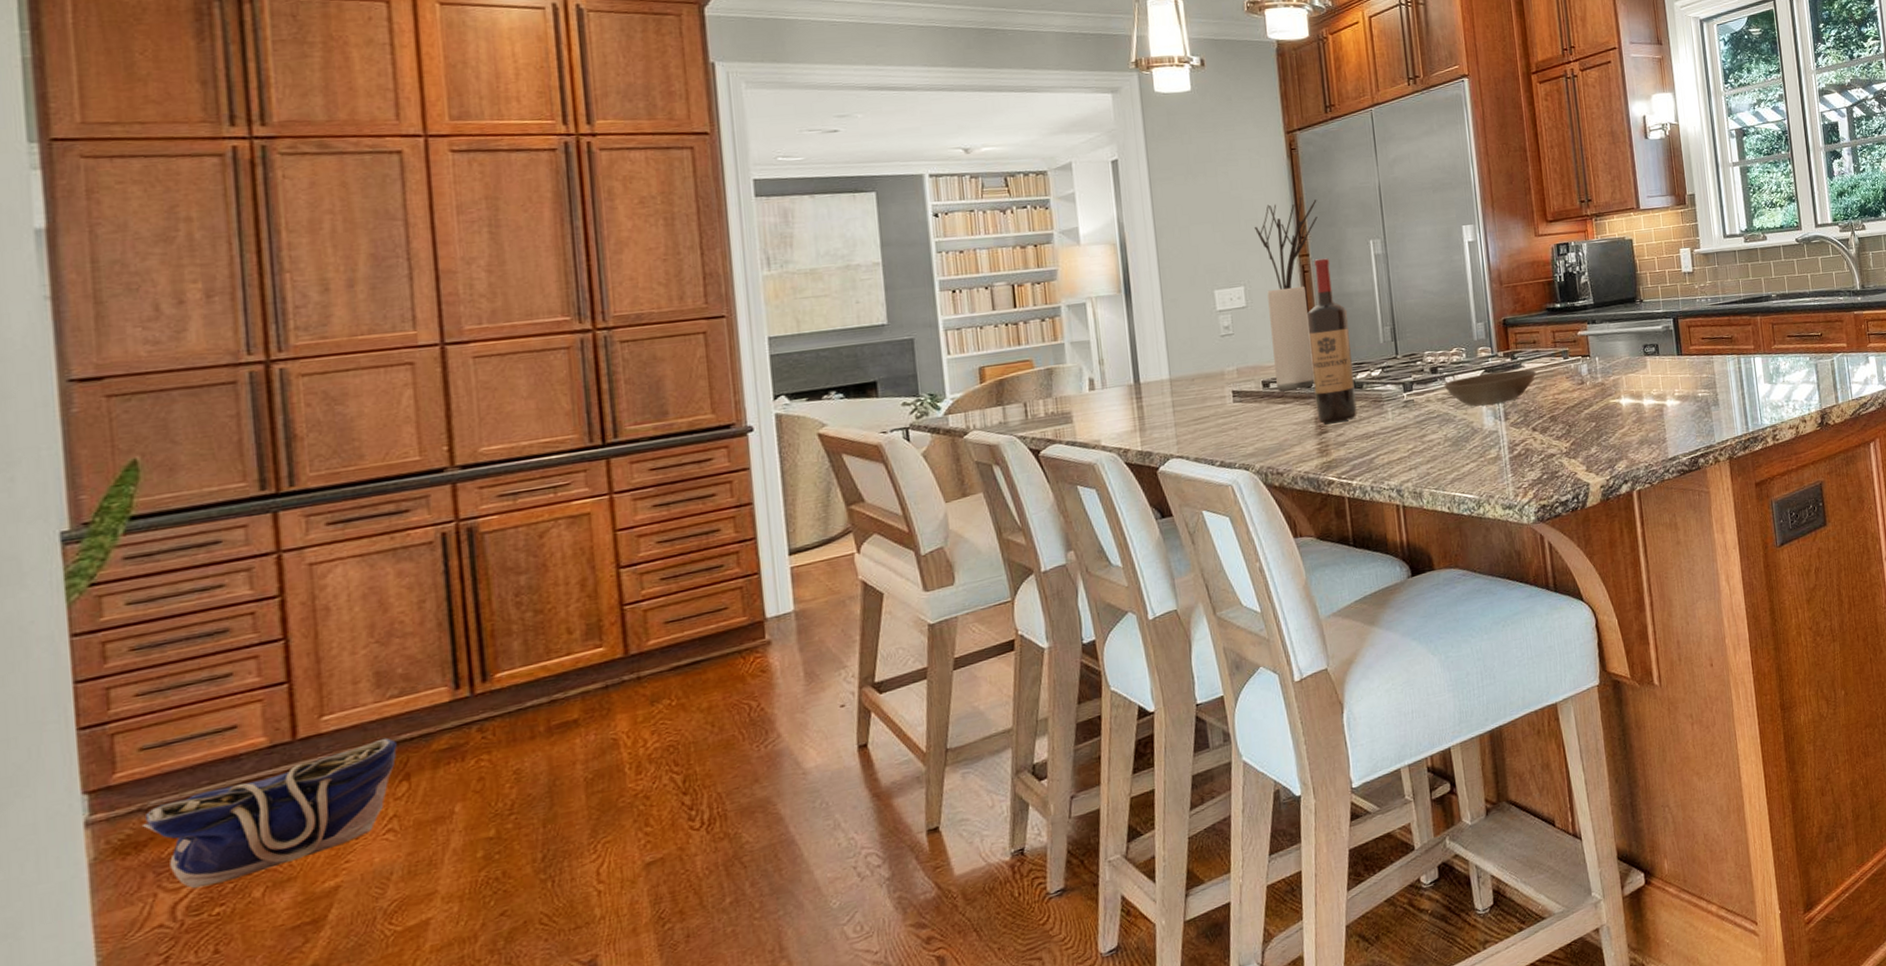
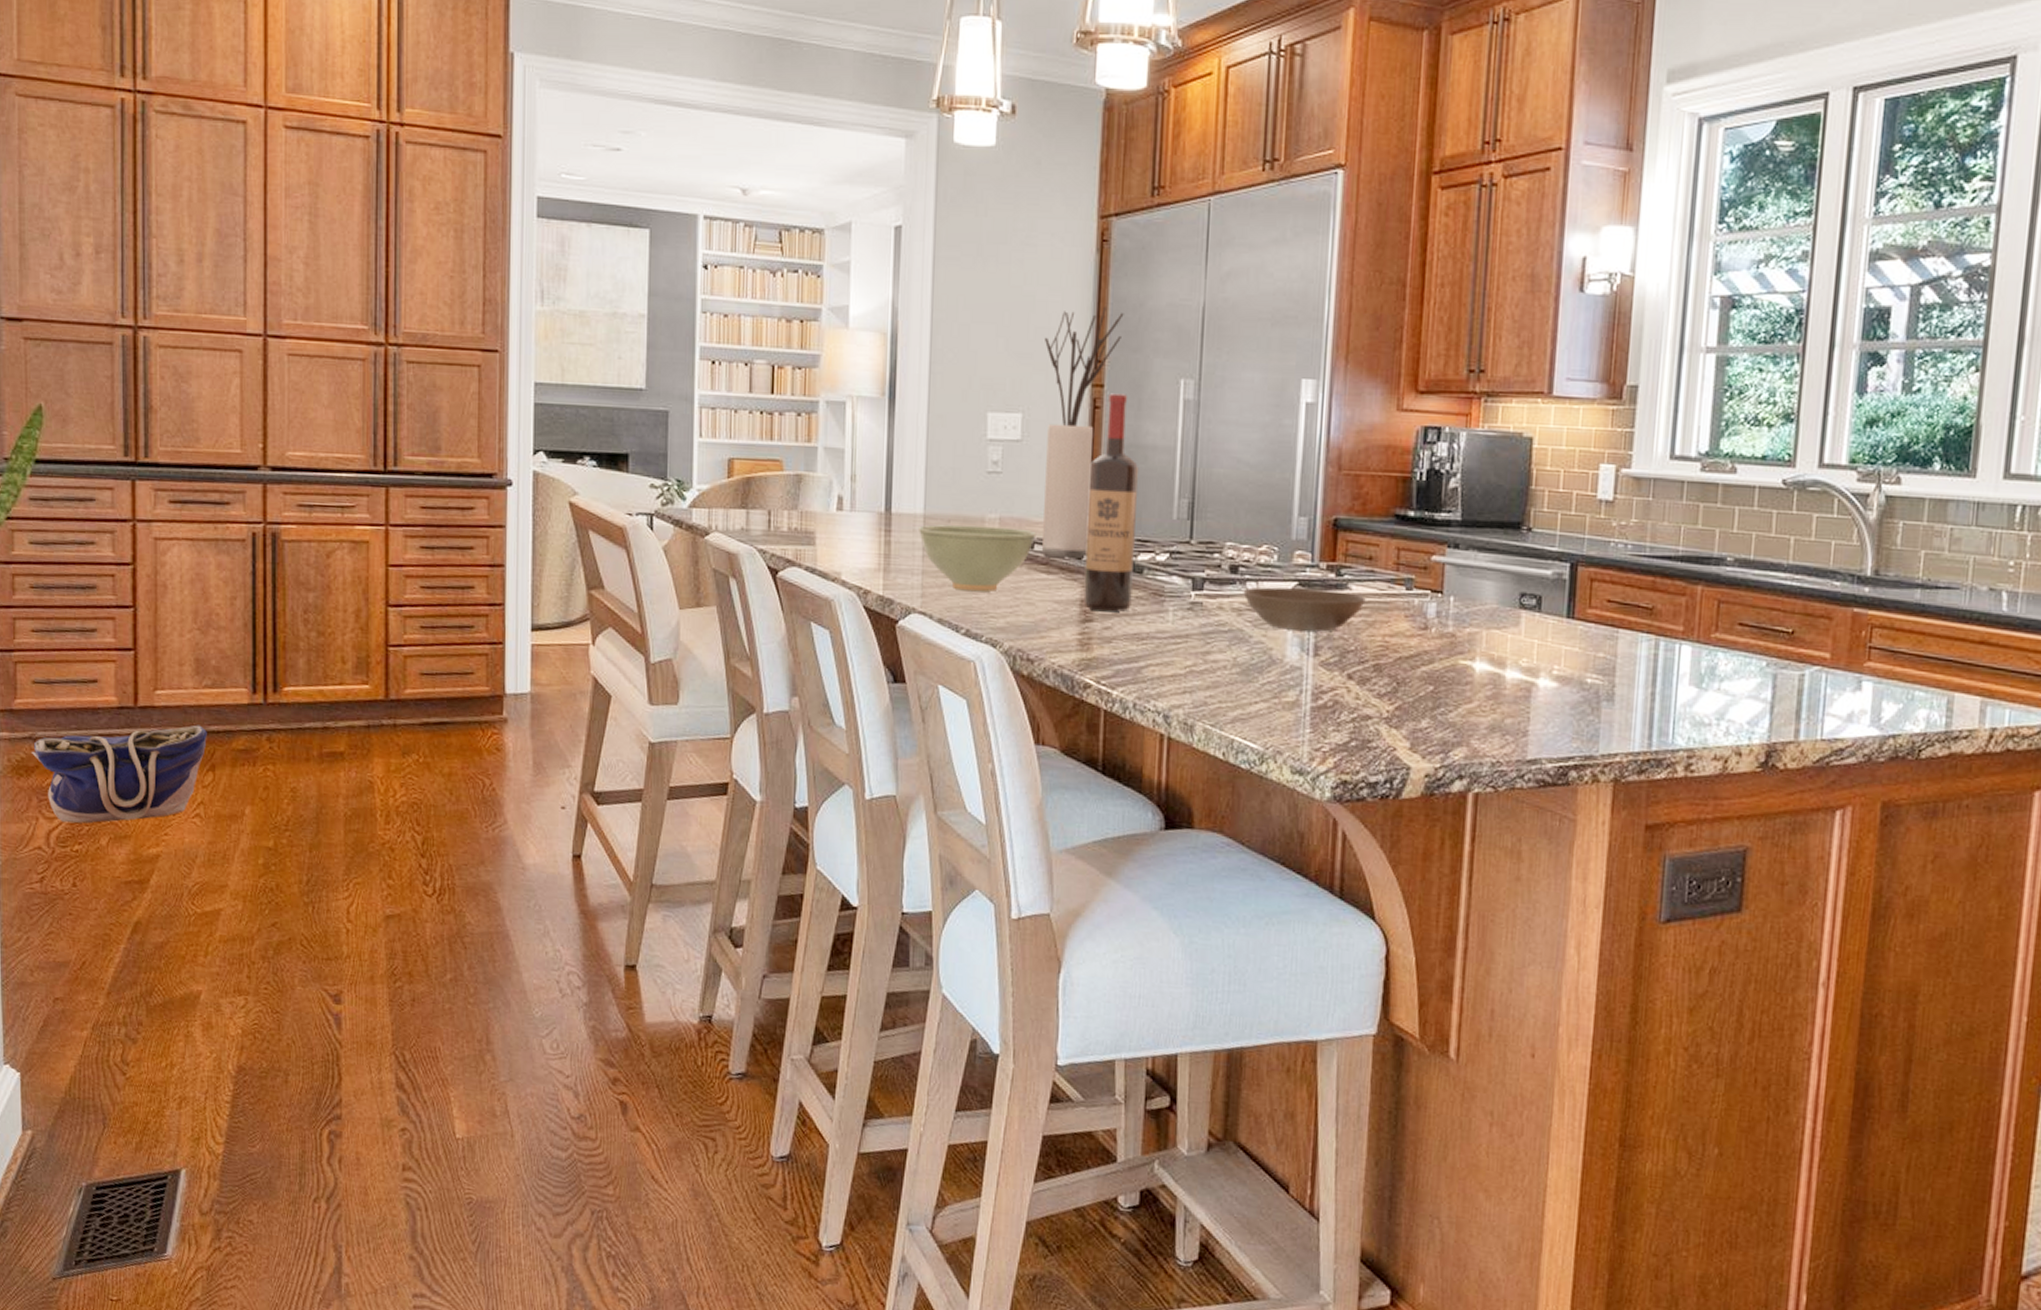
bowl: none [1165,374,1271,432] -> present [917,524,1037,592]

